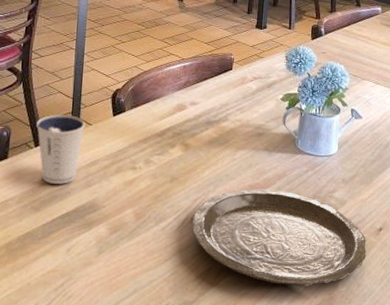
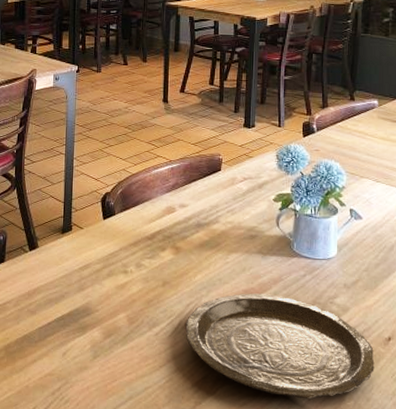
dixie cup: present [37,114,85,184] -> none [31,218,77,288]

